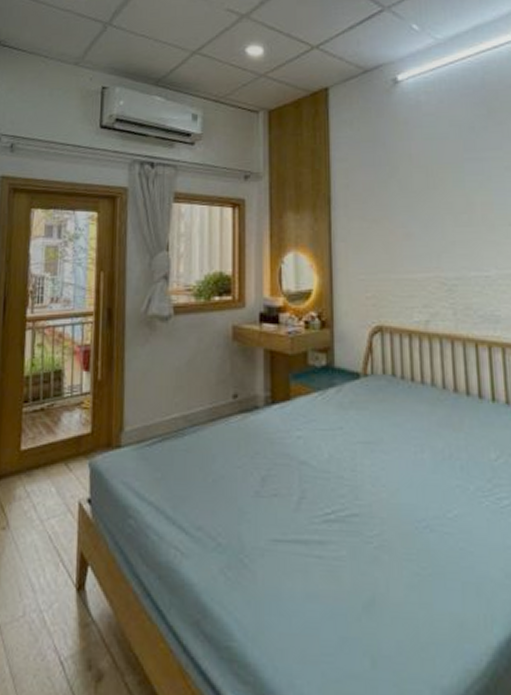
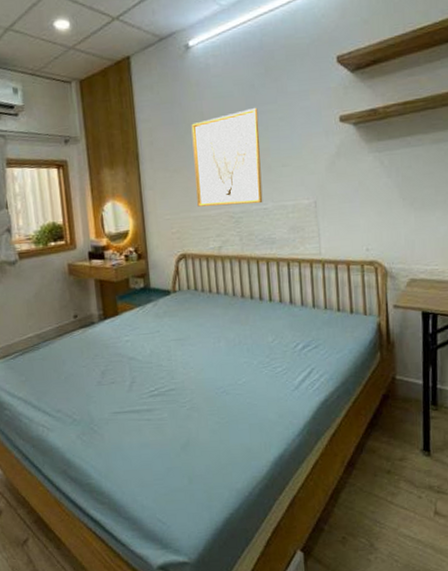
wall art: none [396,153,484,270] -> present [191,107,263,207]

